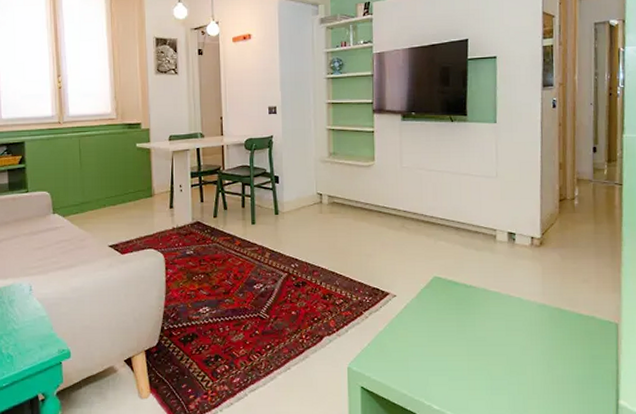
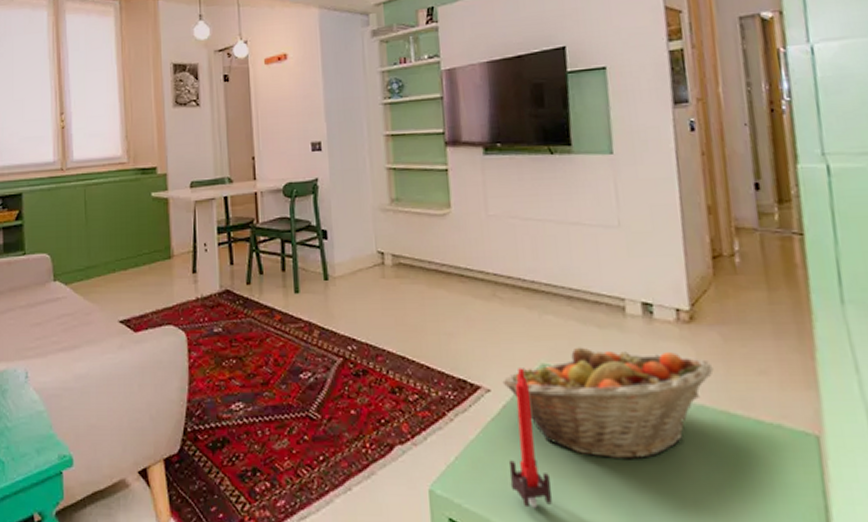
fruit basket: none [405,264,553,343] -> present [502,347,714,460]
candle: none [406,279,435,378] -> present [508,368,552,508]

